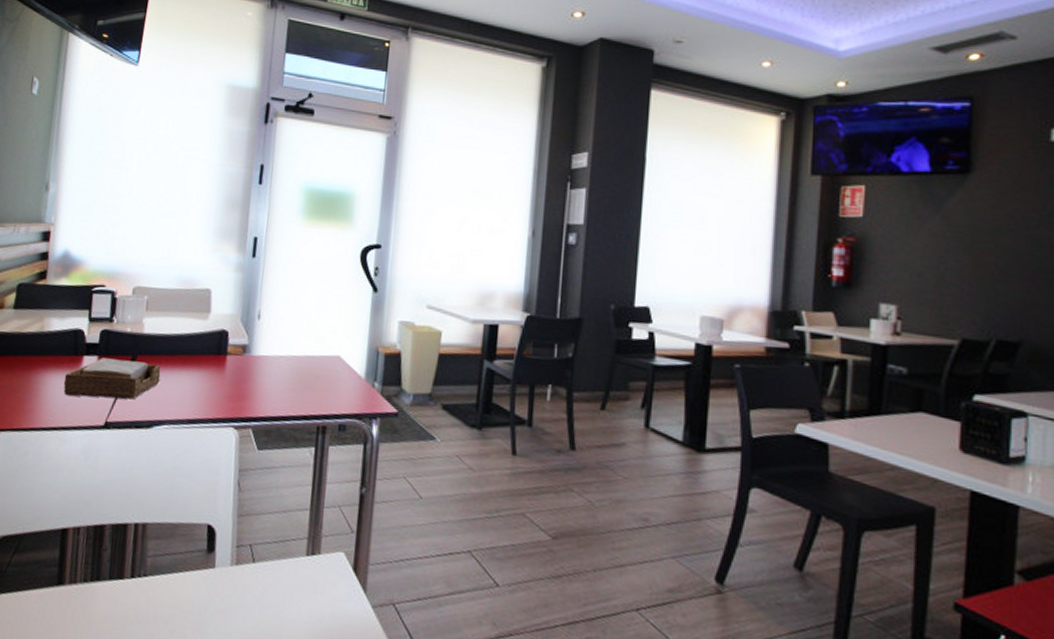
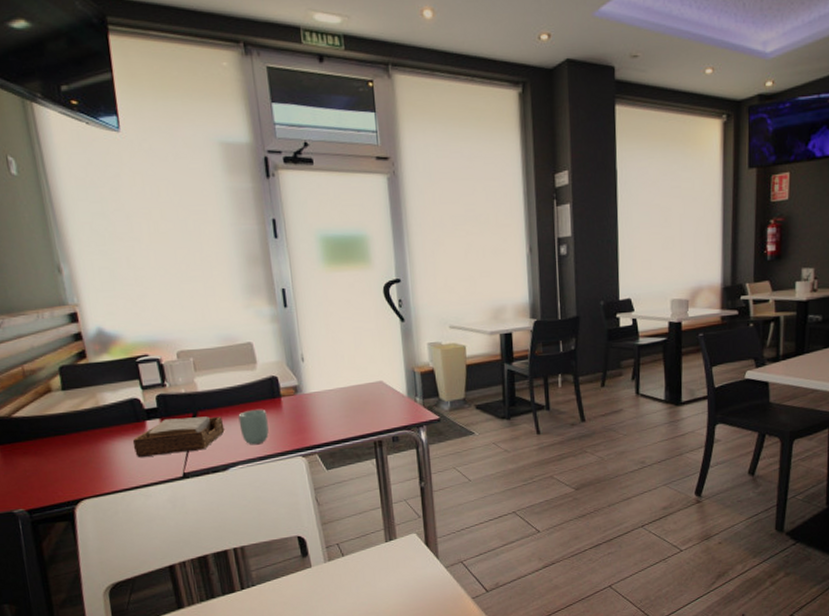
cup: none [175,363,208,405] -> present [238,409,269,445]

